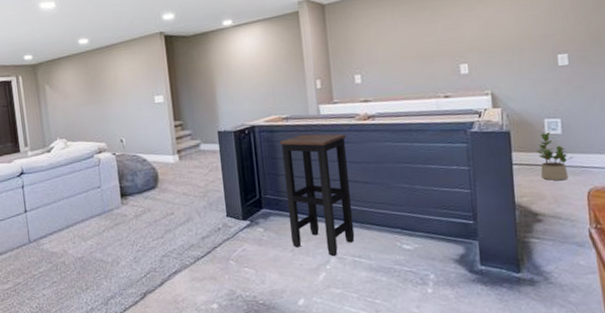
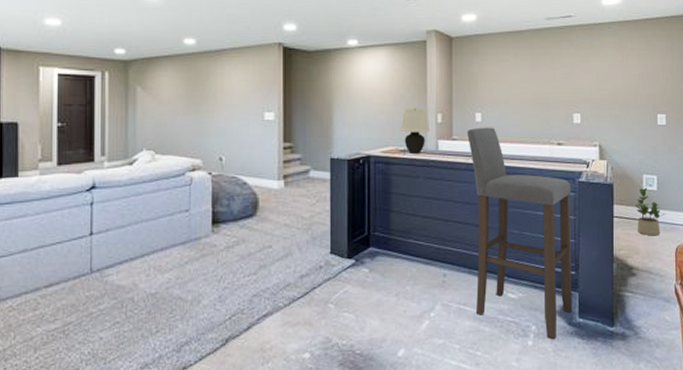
table lamp: none [280,76,311,121] -> present [400,108,431,155]
bar stool: present [280,133,355,257] -> none [395,169,463,304]
bar stool: none [348,87,473,287] -> present [467,127,573,340]

